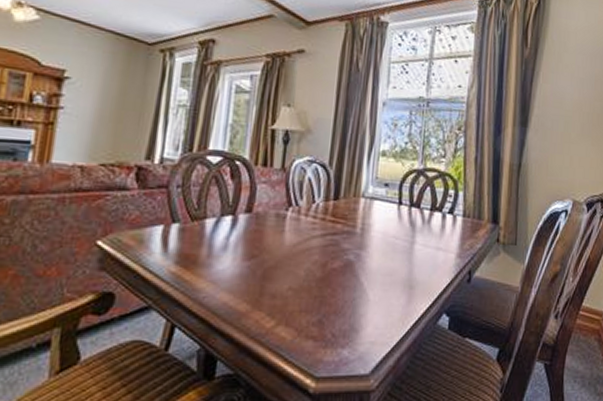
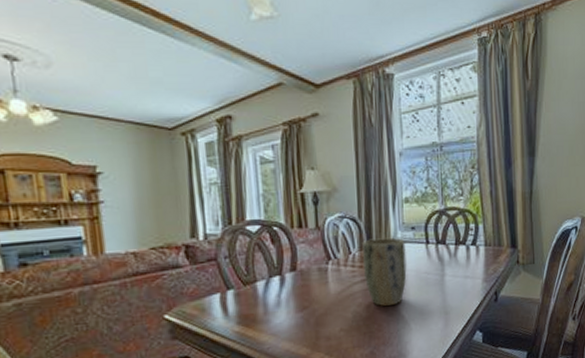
plant pot: none [325,189,376,268] -> present [362,237,407,306]

